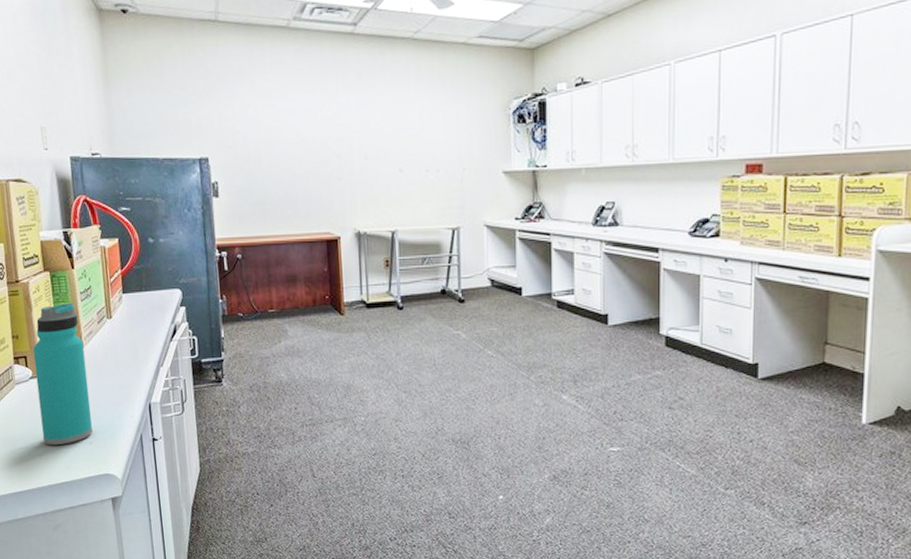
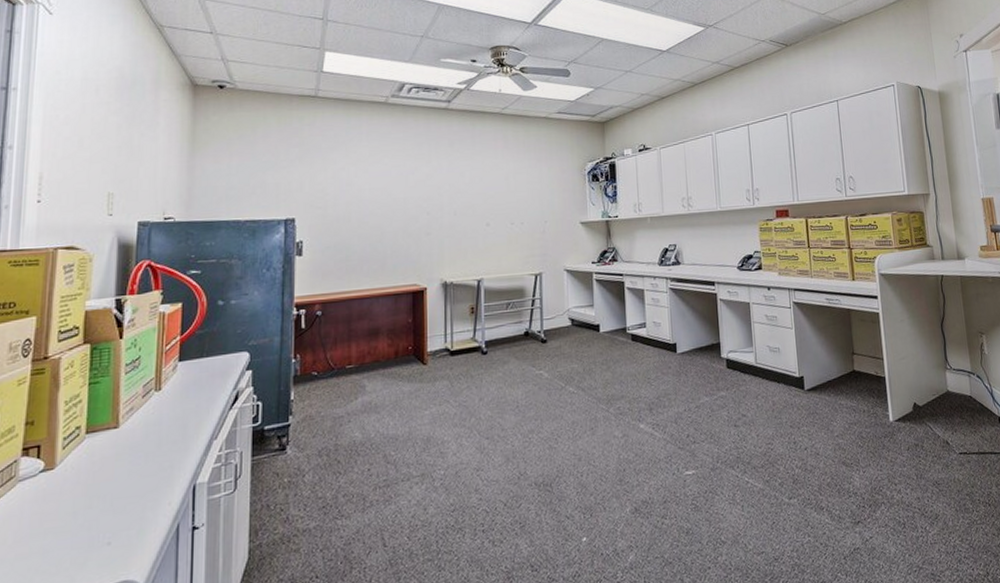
water bottle: present [32,302,93,446] -> none [44,376,120,555]

